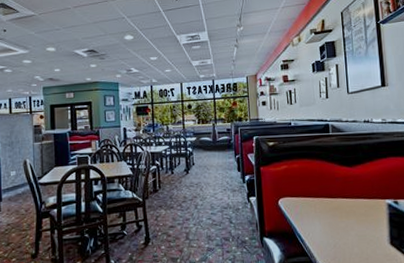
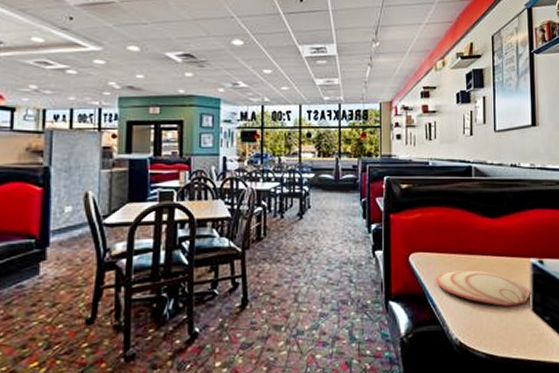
plate: none [302,210,387,241] -> present [436,270,530,307]

